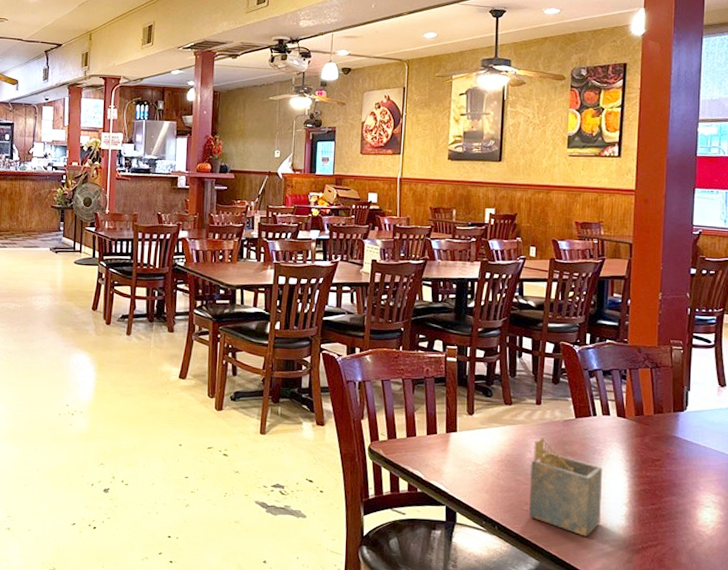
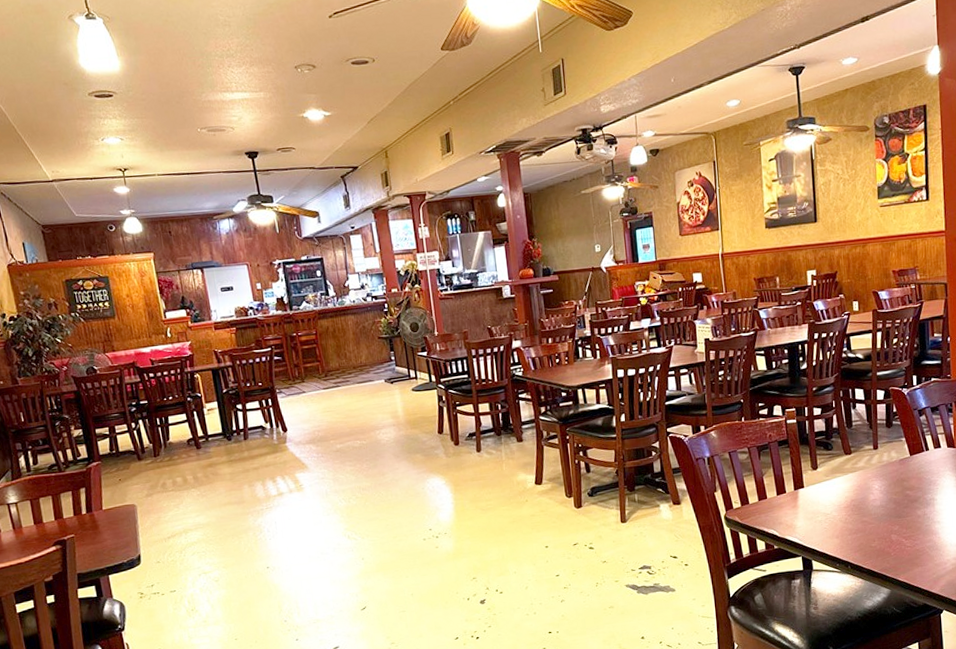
napkin holder: present [529,436,603,537] -> none [874,478,941,560]

